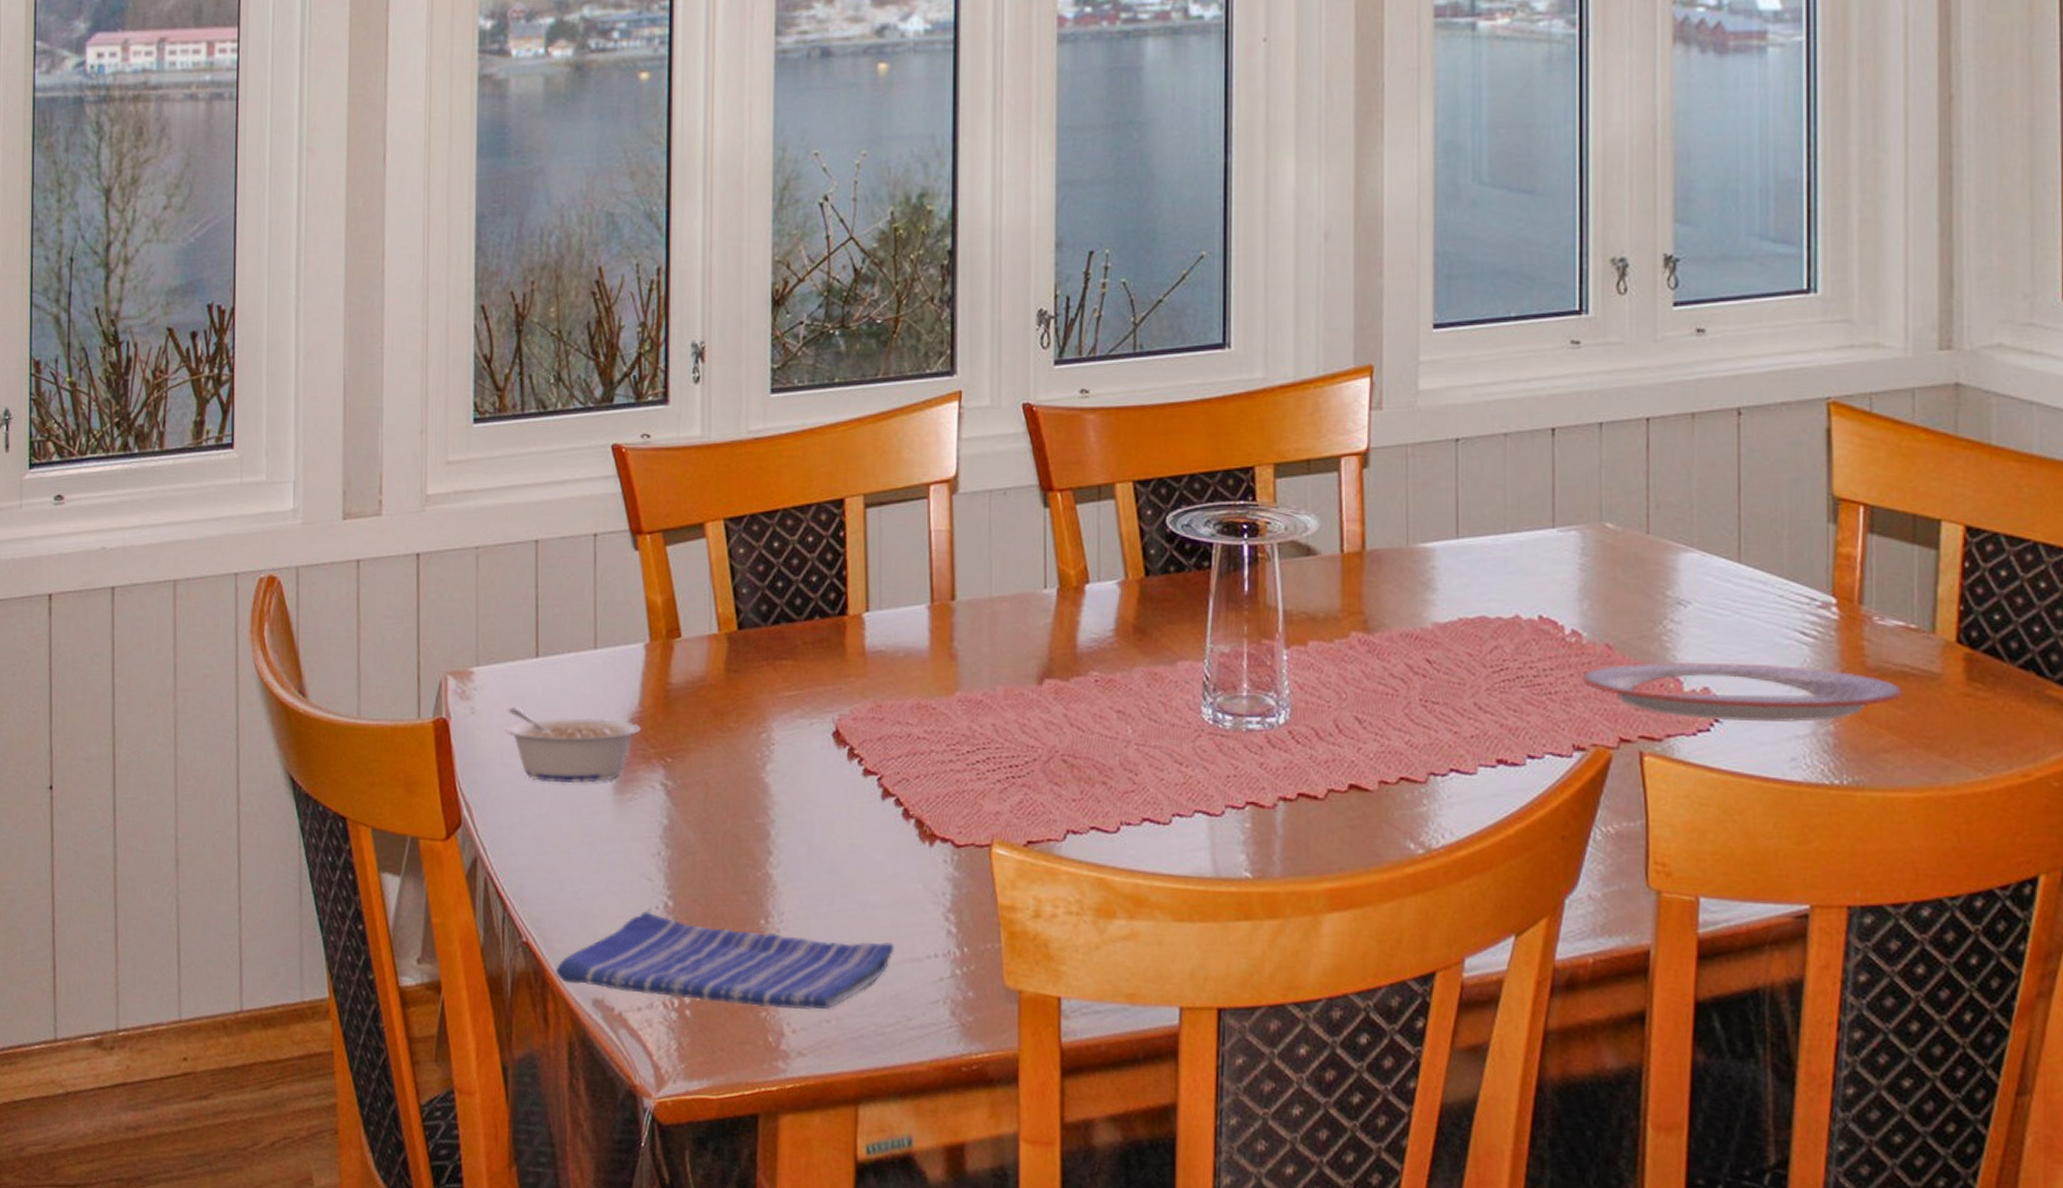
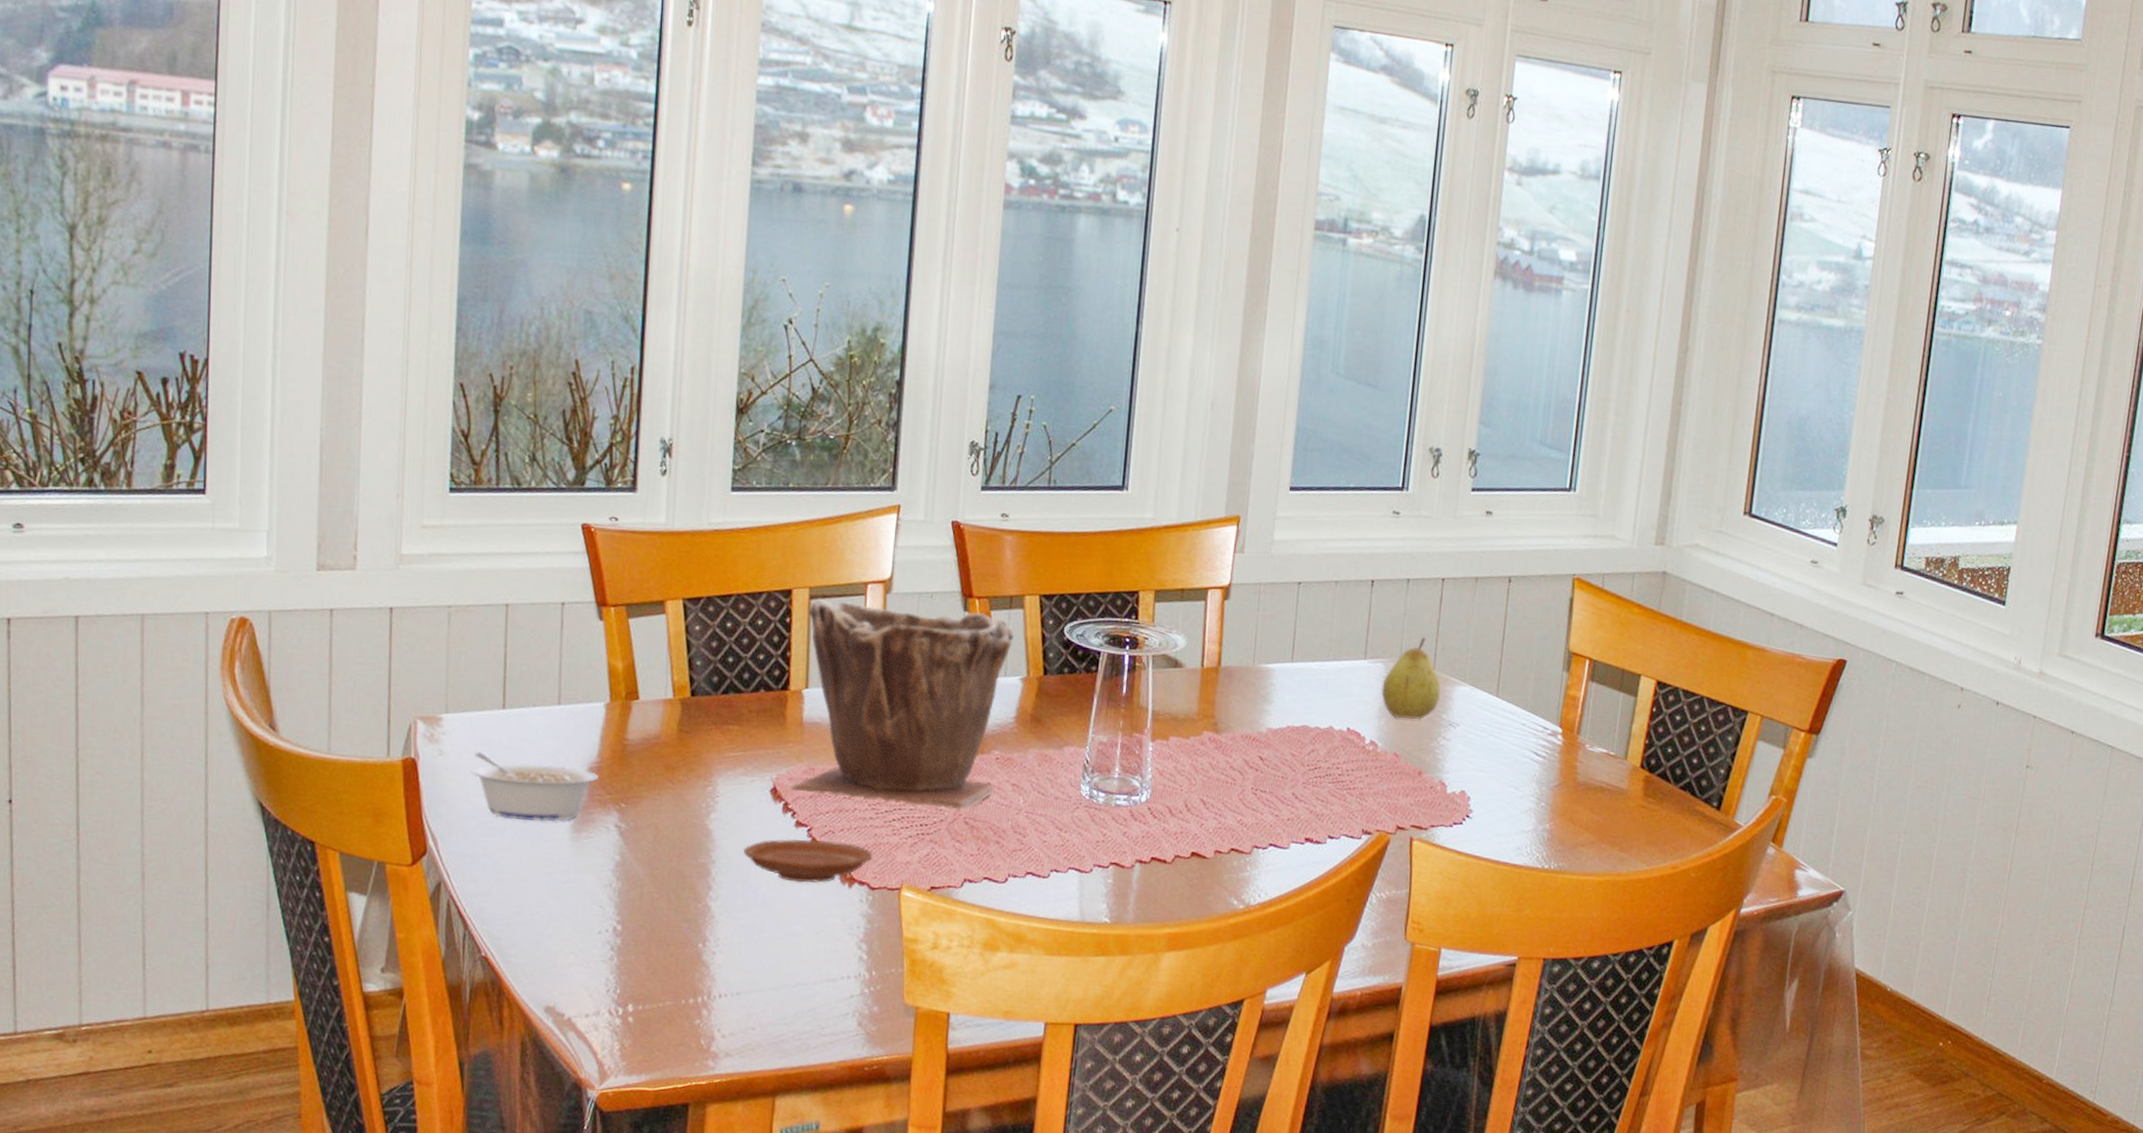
dish towel: present [555,911,895,1010] -> none [511,933,814,1019]
plate: none [805,790,956,842] -> present [743,839,873,883]
plant pot: none [856,506,1105,746] -> present [791,598,1014,810]
fruit: none [1580,494,1659,599] -> present [1381,637,1441,719]
plate: present [1582,661,1904,723] -> none [1374,768,1601,821]

